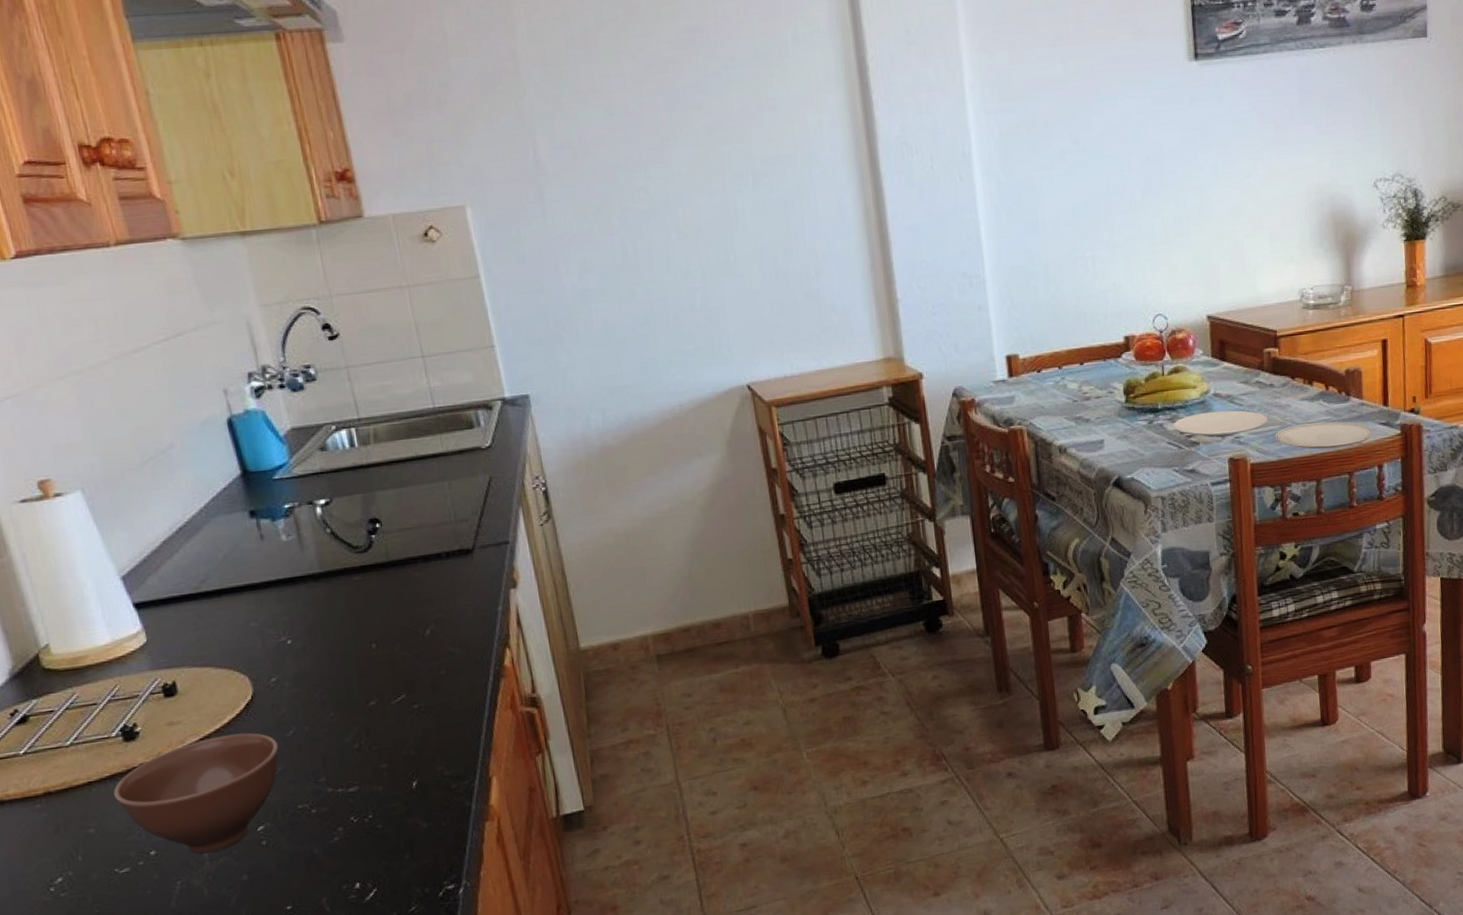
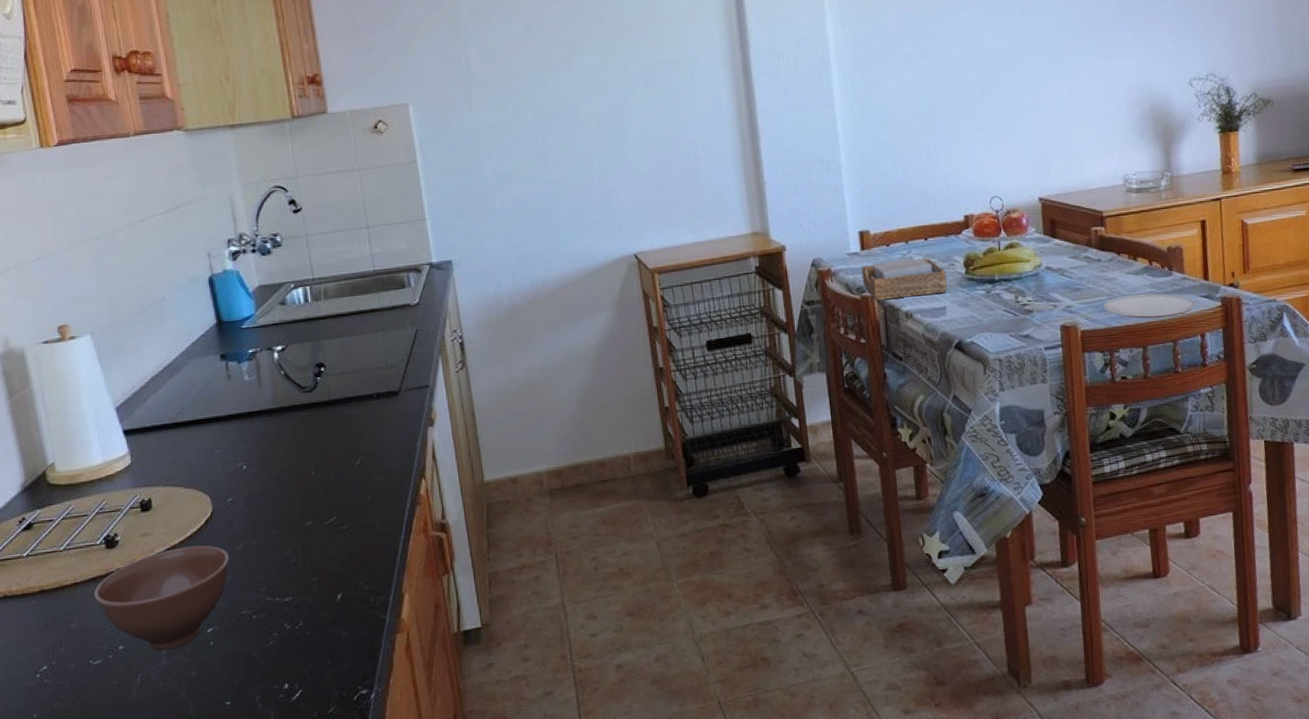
napkin holder: none [1009,385,1106,434] -> present [861,258,948,301]
plate: present [1173,410,1268,438] -> none [1009,282,1096,306]

